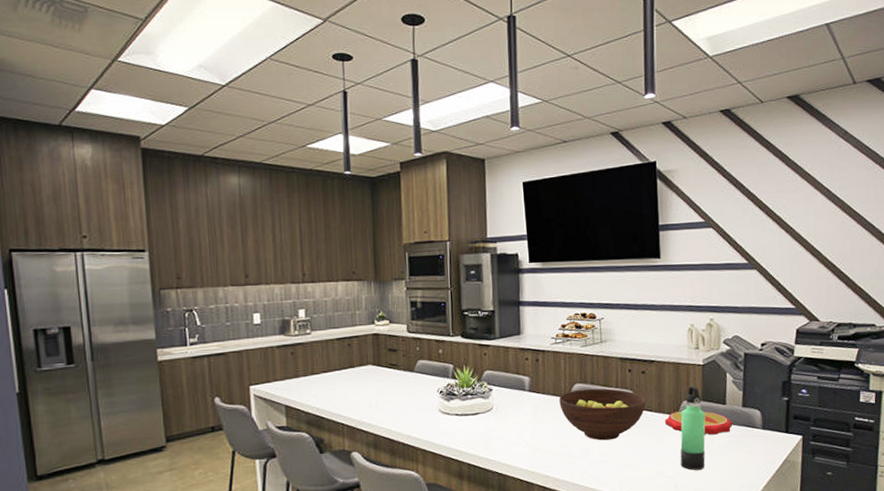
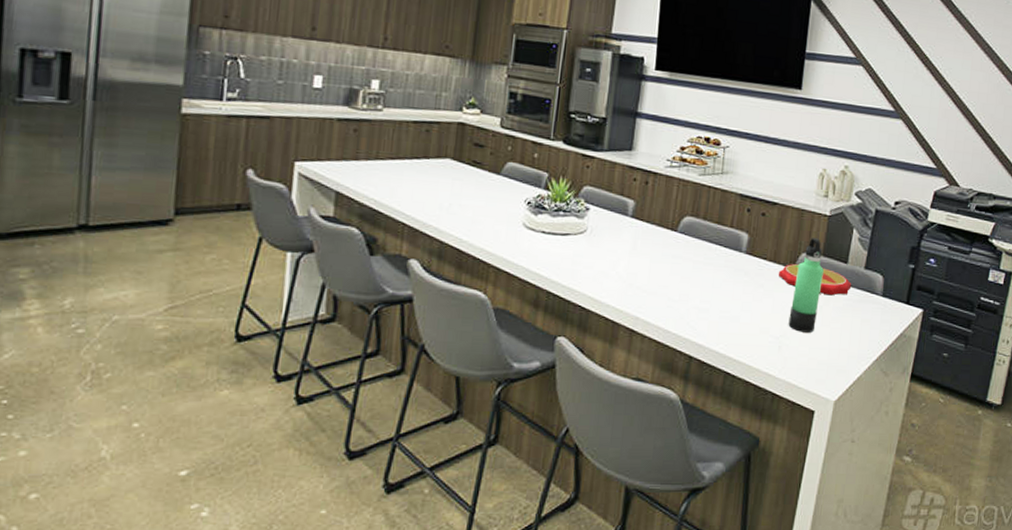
fruit bowl: present [559,388,646,441] -> none [664,223,761,286]

